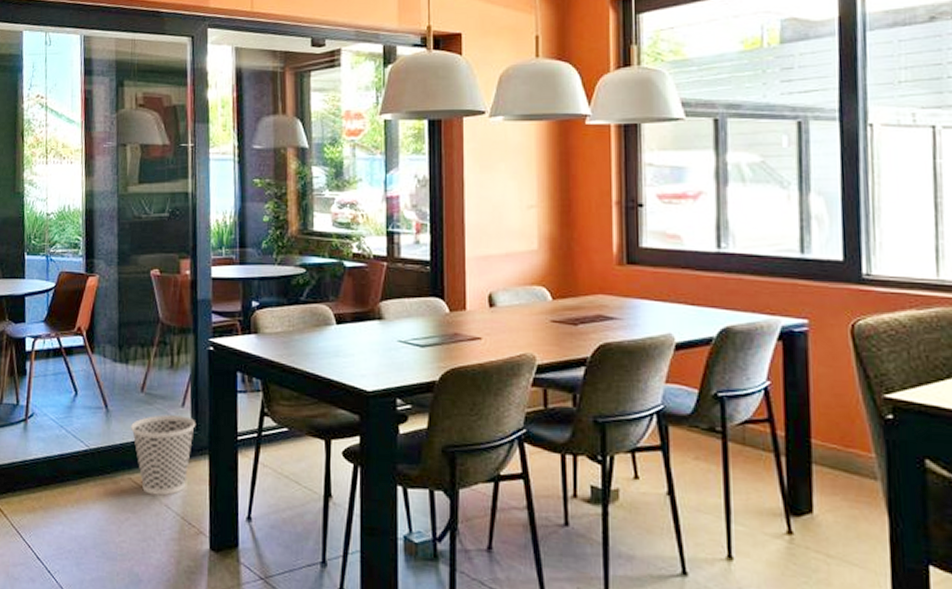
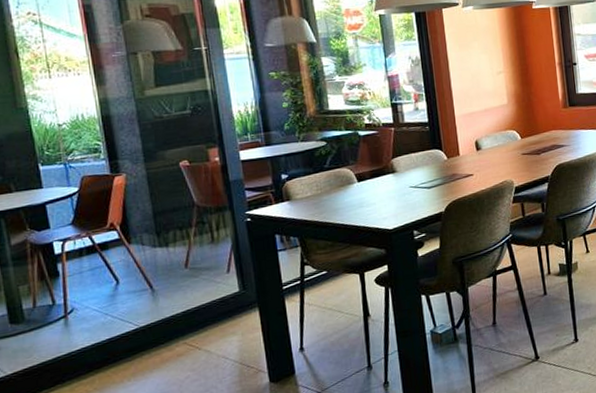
wastebasket: present [131,415,196,496] -> none [179,280,243,352]

